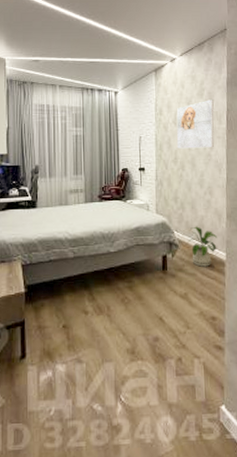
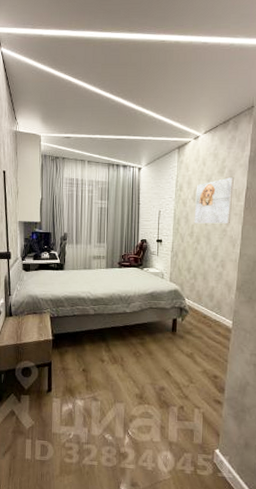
house plant: present [187,226,218,267] -> none [197,295,226,332]

